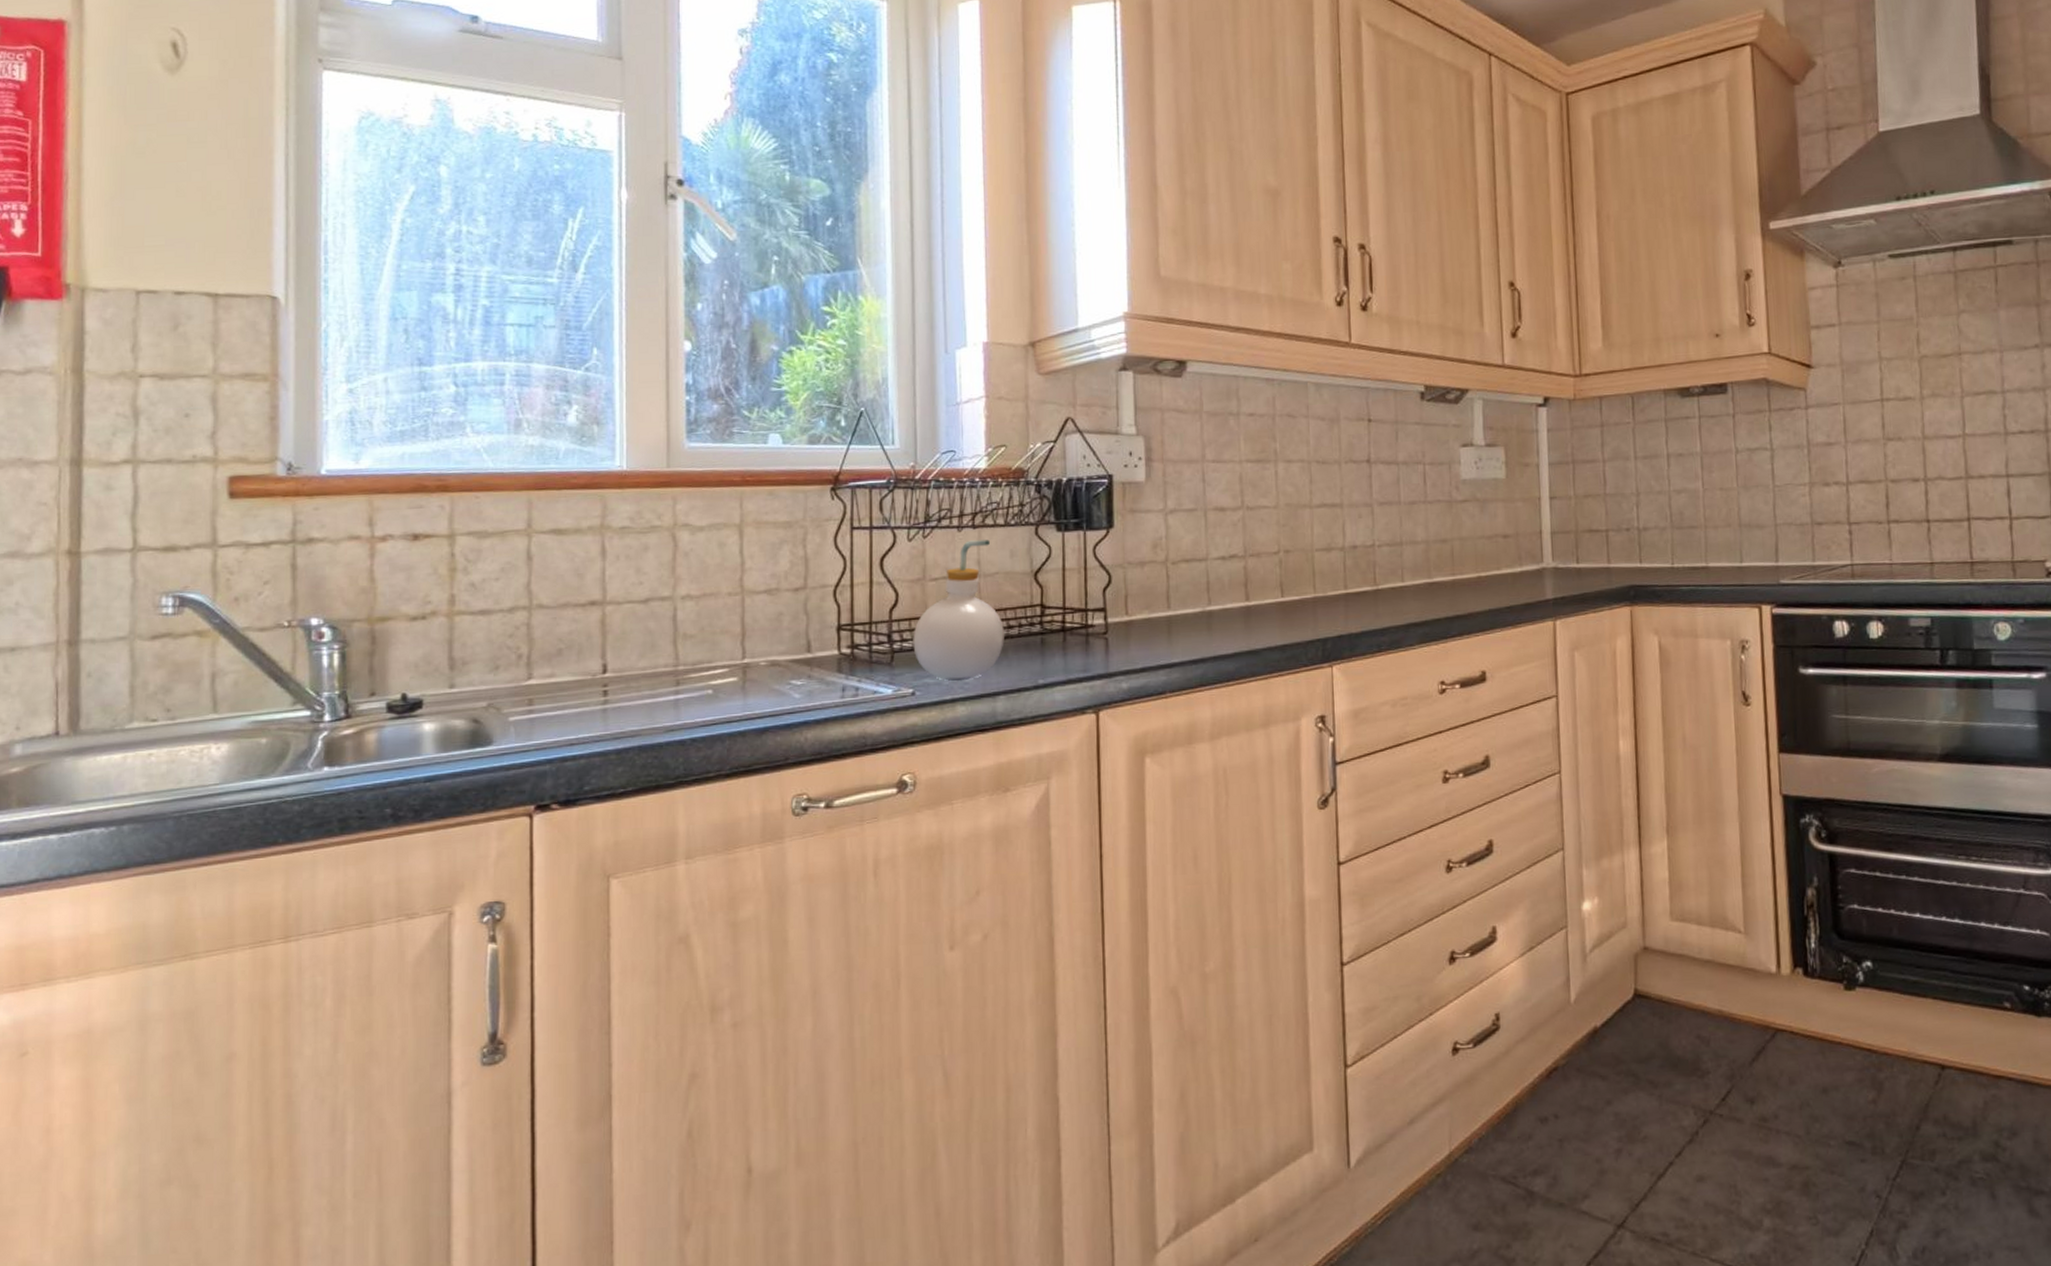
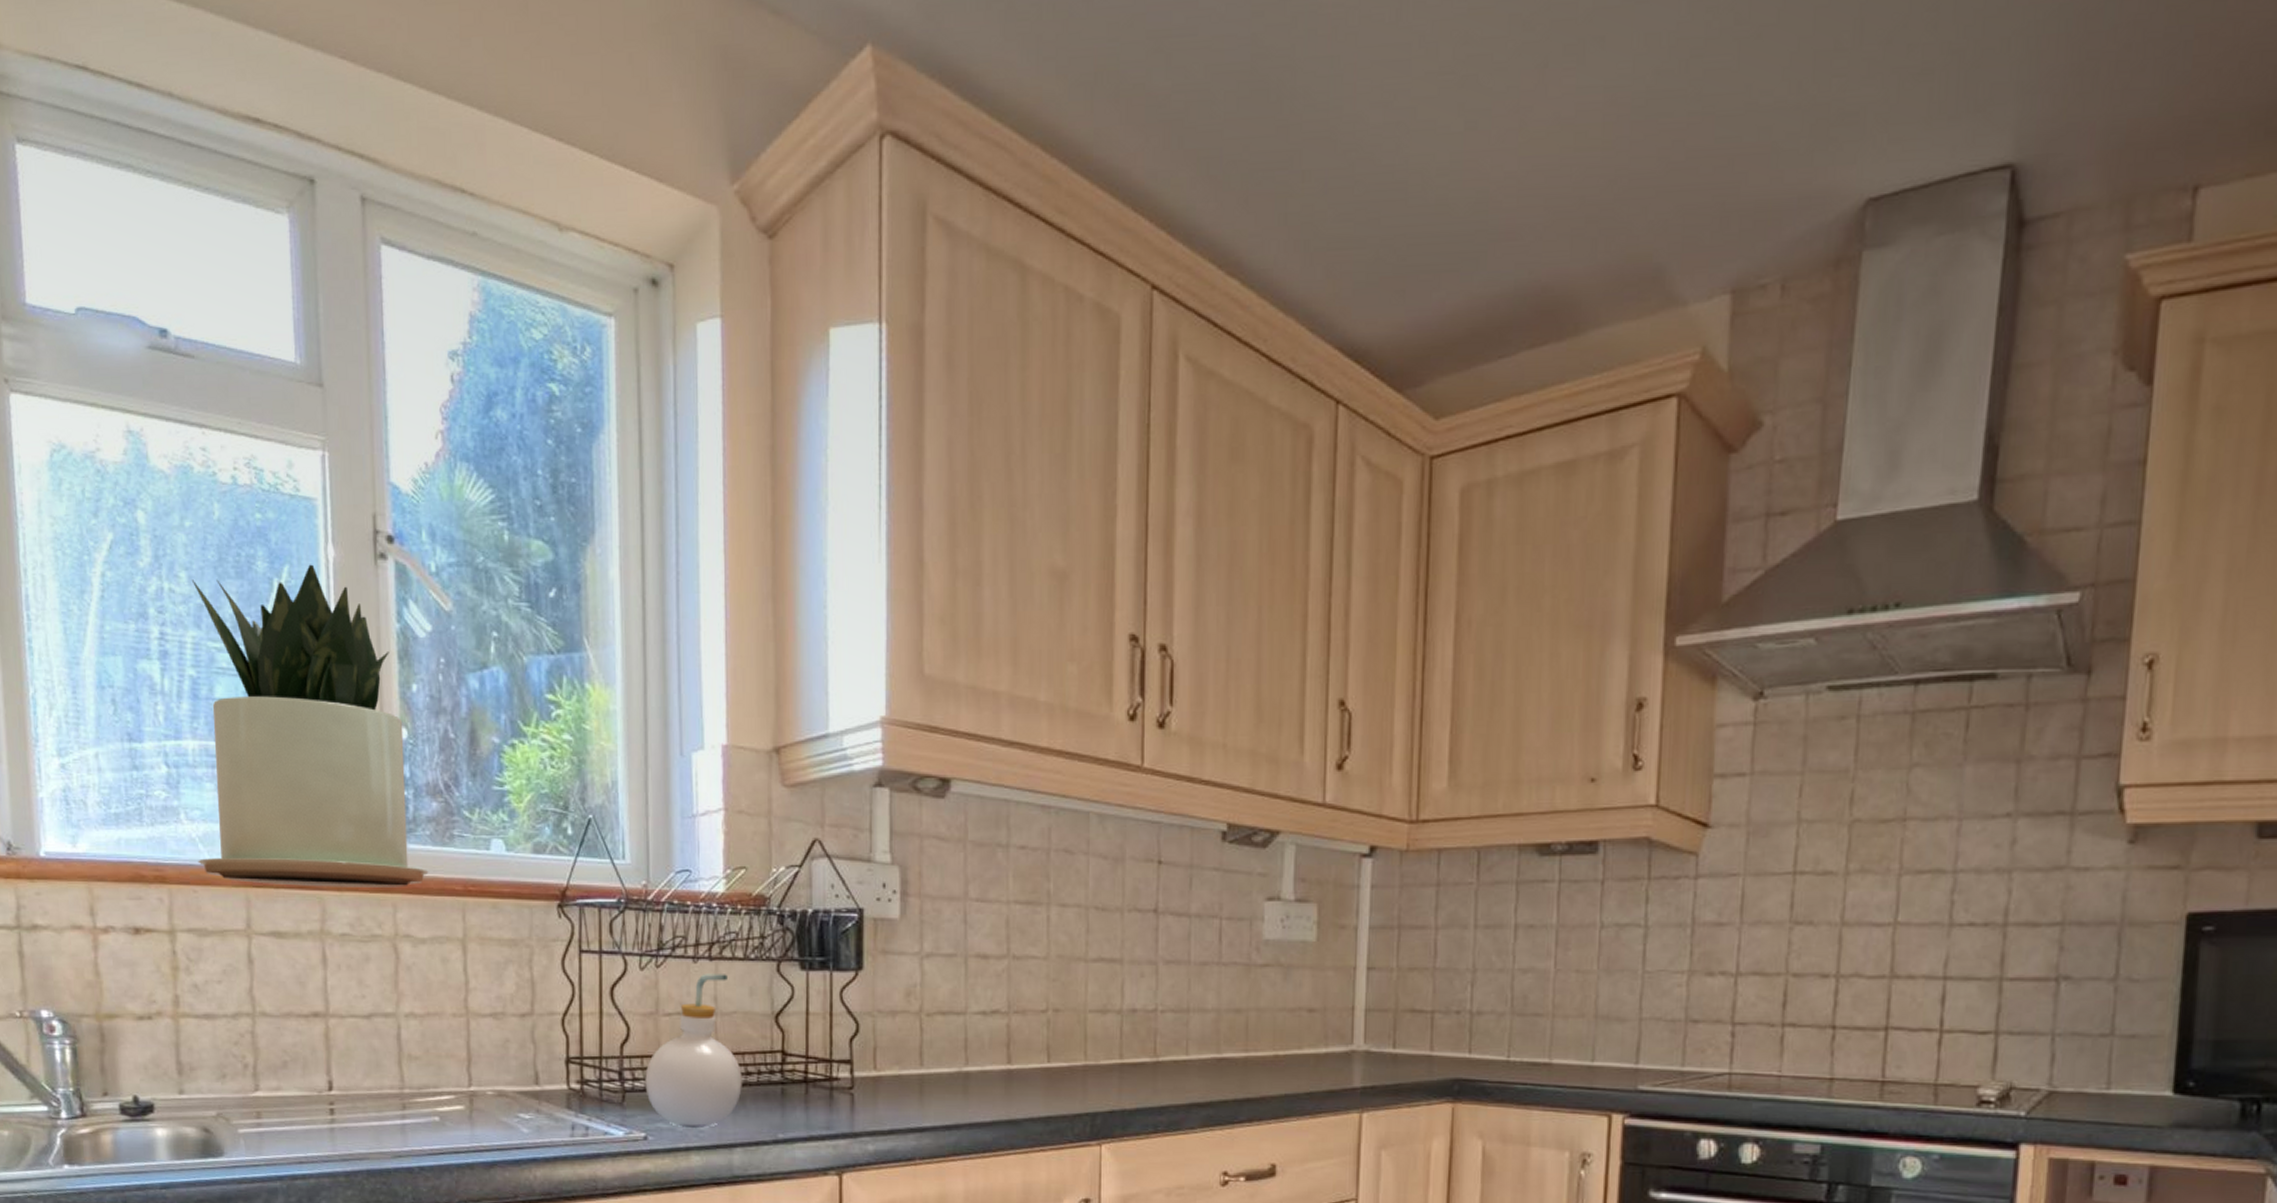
planter: none [482,205,708,487] -> present [191,564,429,888]

